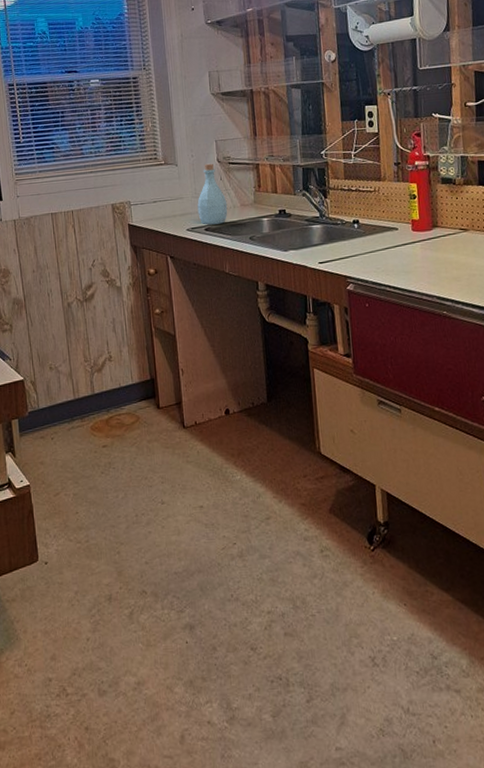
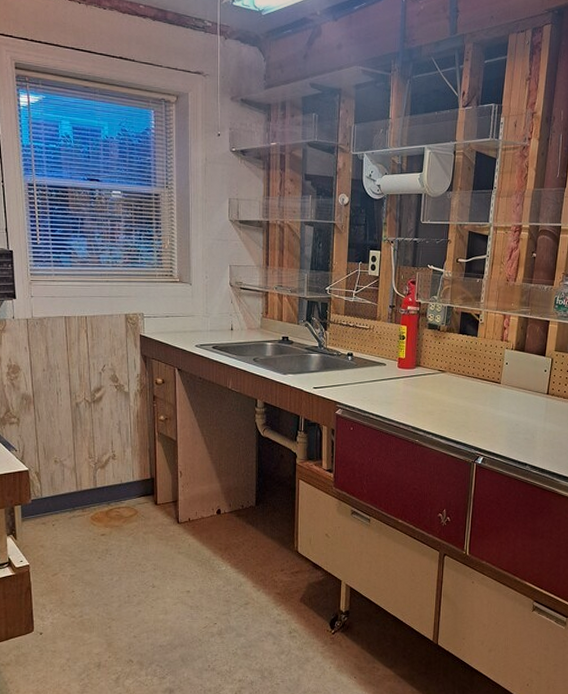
bottle: present [197,163,228,225] -> none [207,286,236,344]

